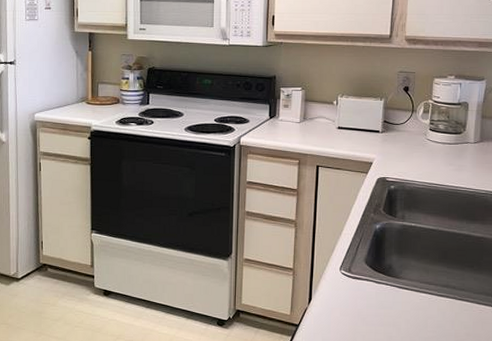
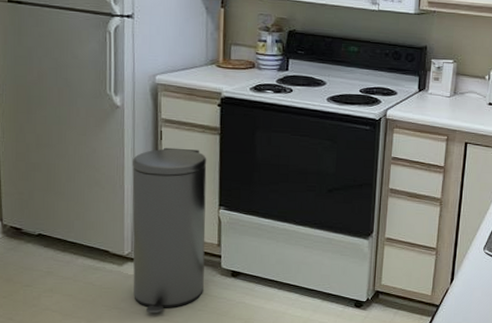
pedal bin: none [16,177,80,329] -> present [132,147,207,314]

